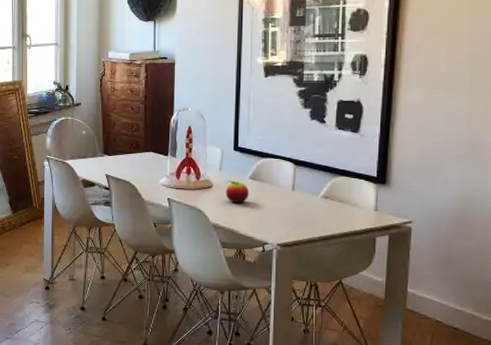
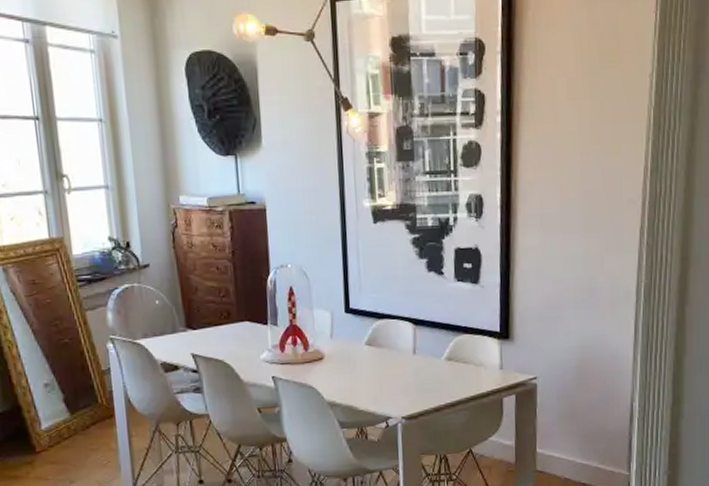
fruit: present [225,180,250,204] -> none [339,348,367,375]

